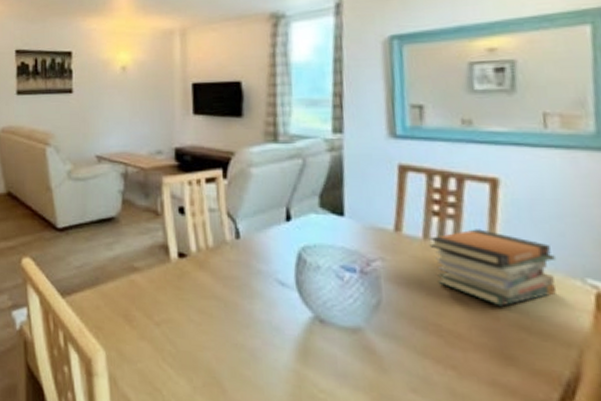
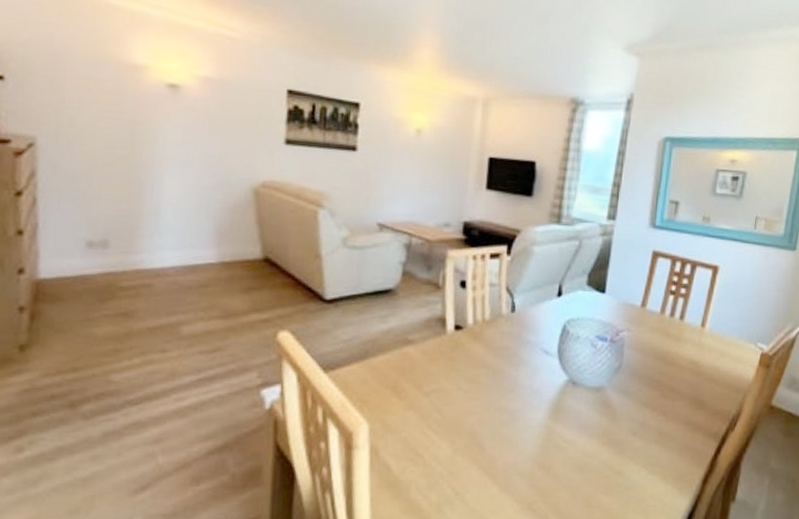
book stack: present [429,229,556,307] -> none [664,305,743,365]

